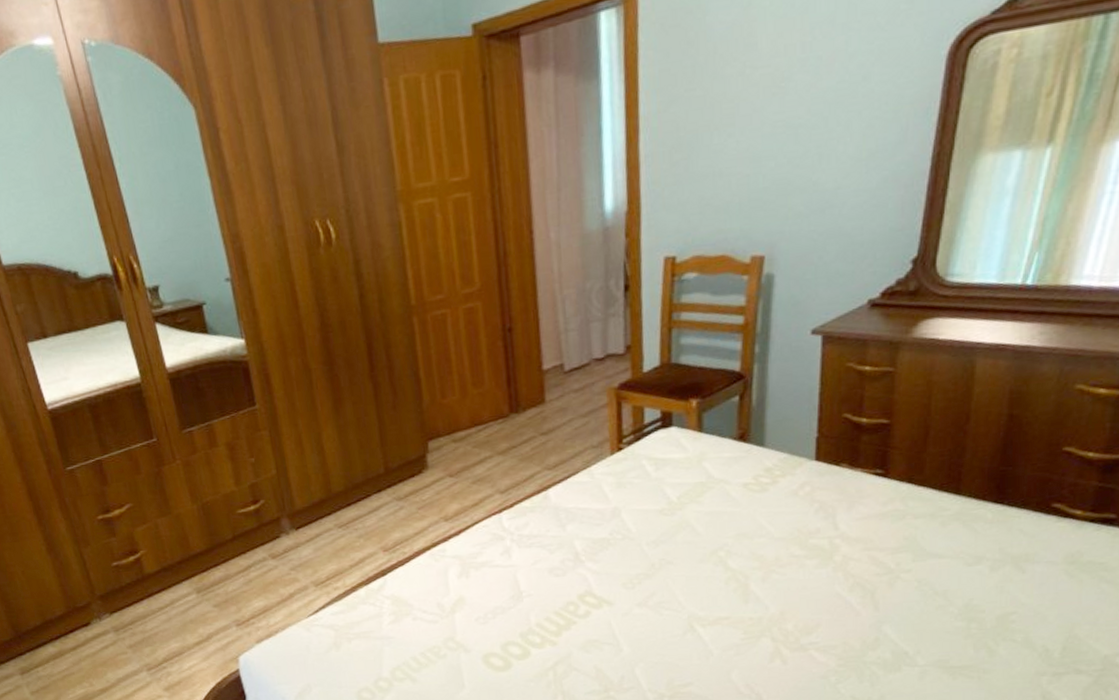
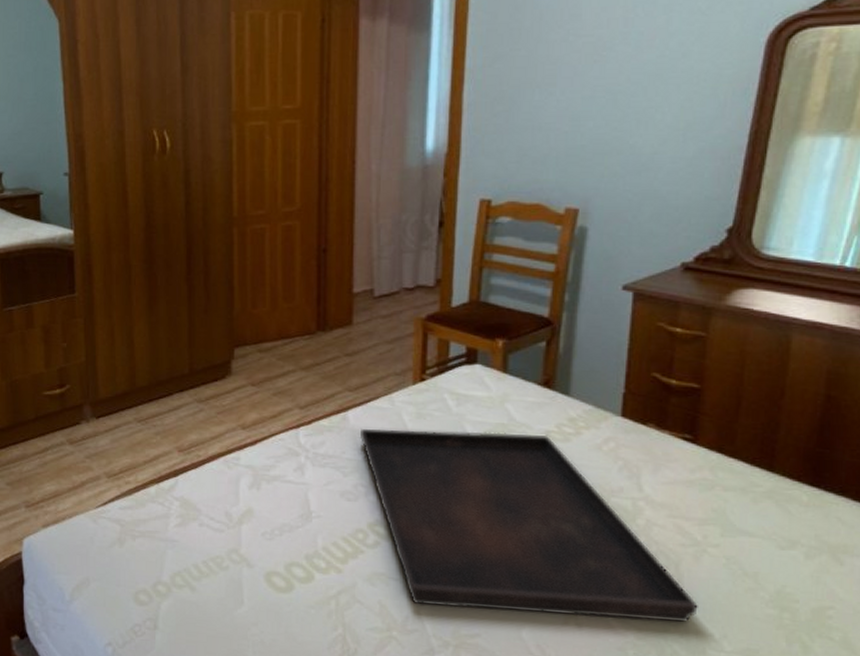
serving tray: none [562,487,893,663] -> present [359,428,698,623]

